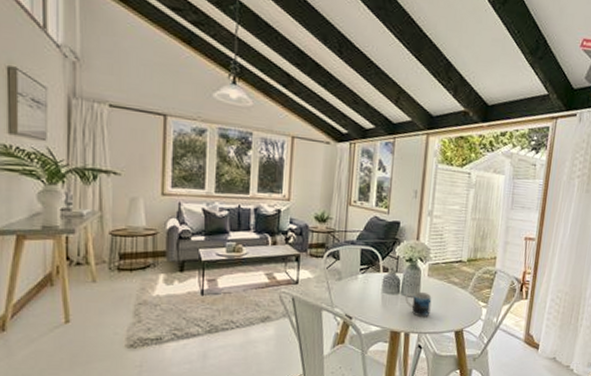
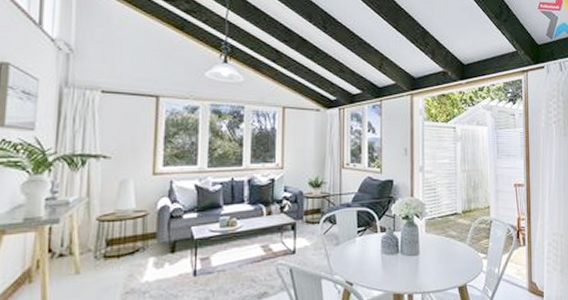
mug: present [404,291,432,317] -> none [404,248,432,276]

